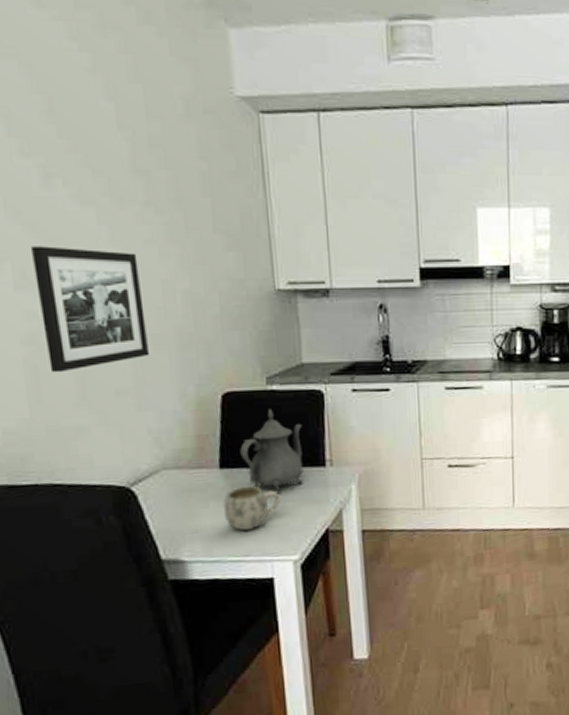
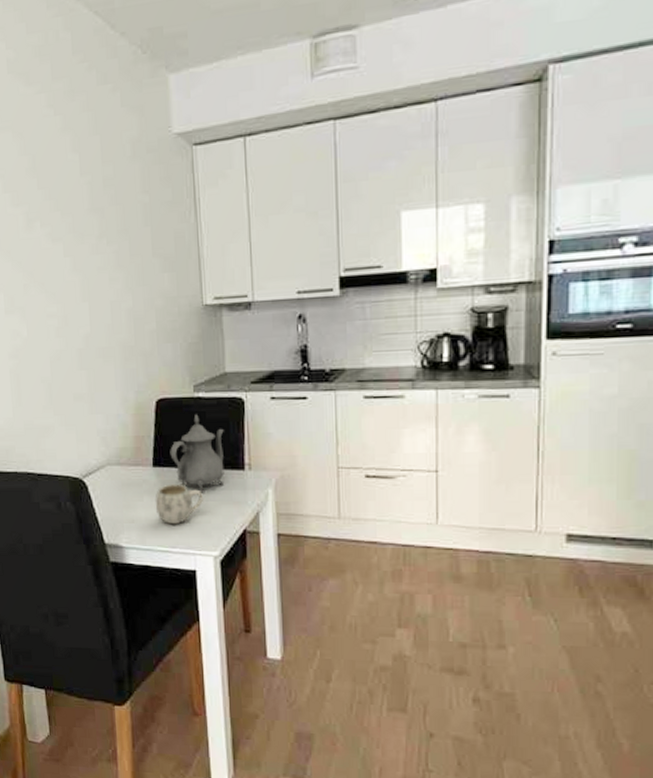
picture frame: present [30,246,149,373] -> none [16,278,99,381]

